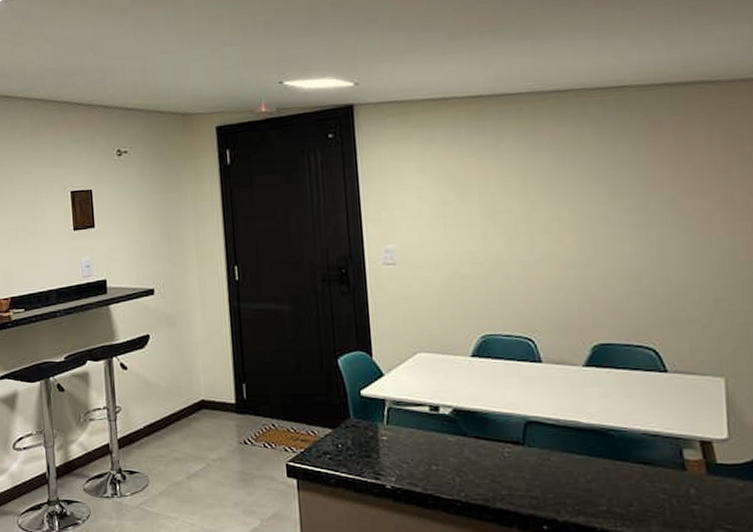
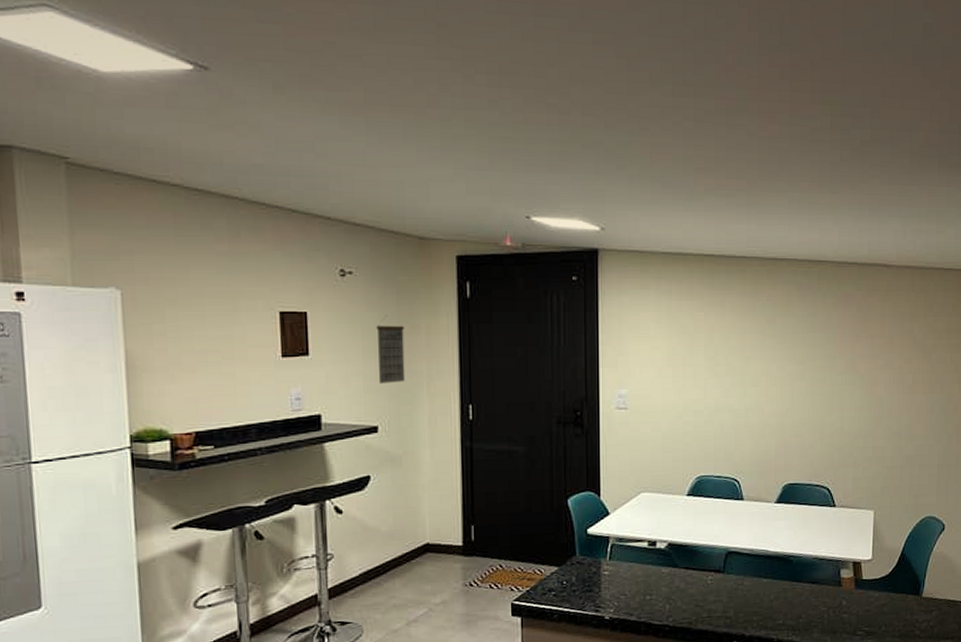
calendar: none [149,187,176,250] -> present [376,315,406,384]

